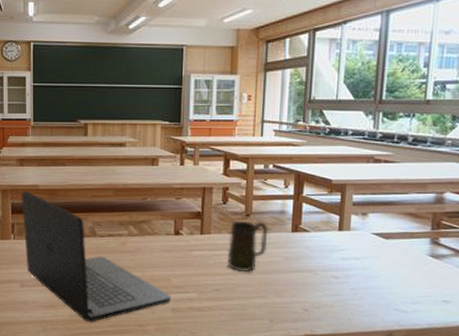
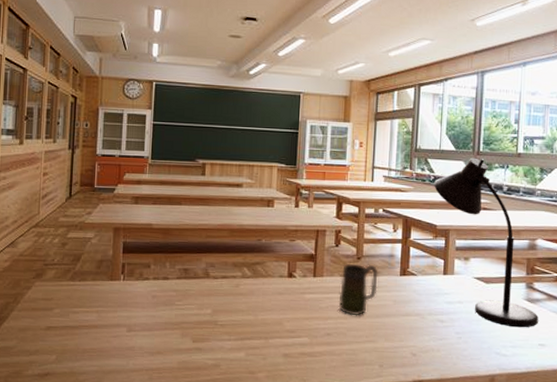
laptop: present [20,190,171,322] -> none [133,229,283,370]
desk lamp: none [329,107,443,284] -> present [434,157,538,328]

